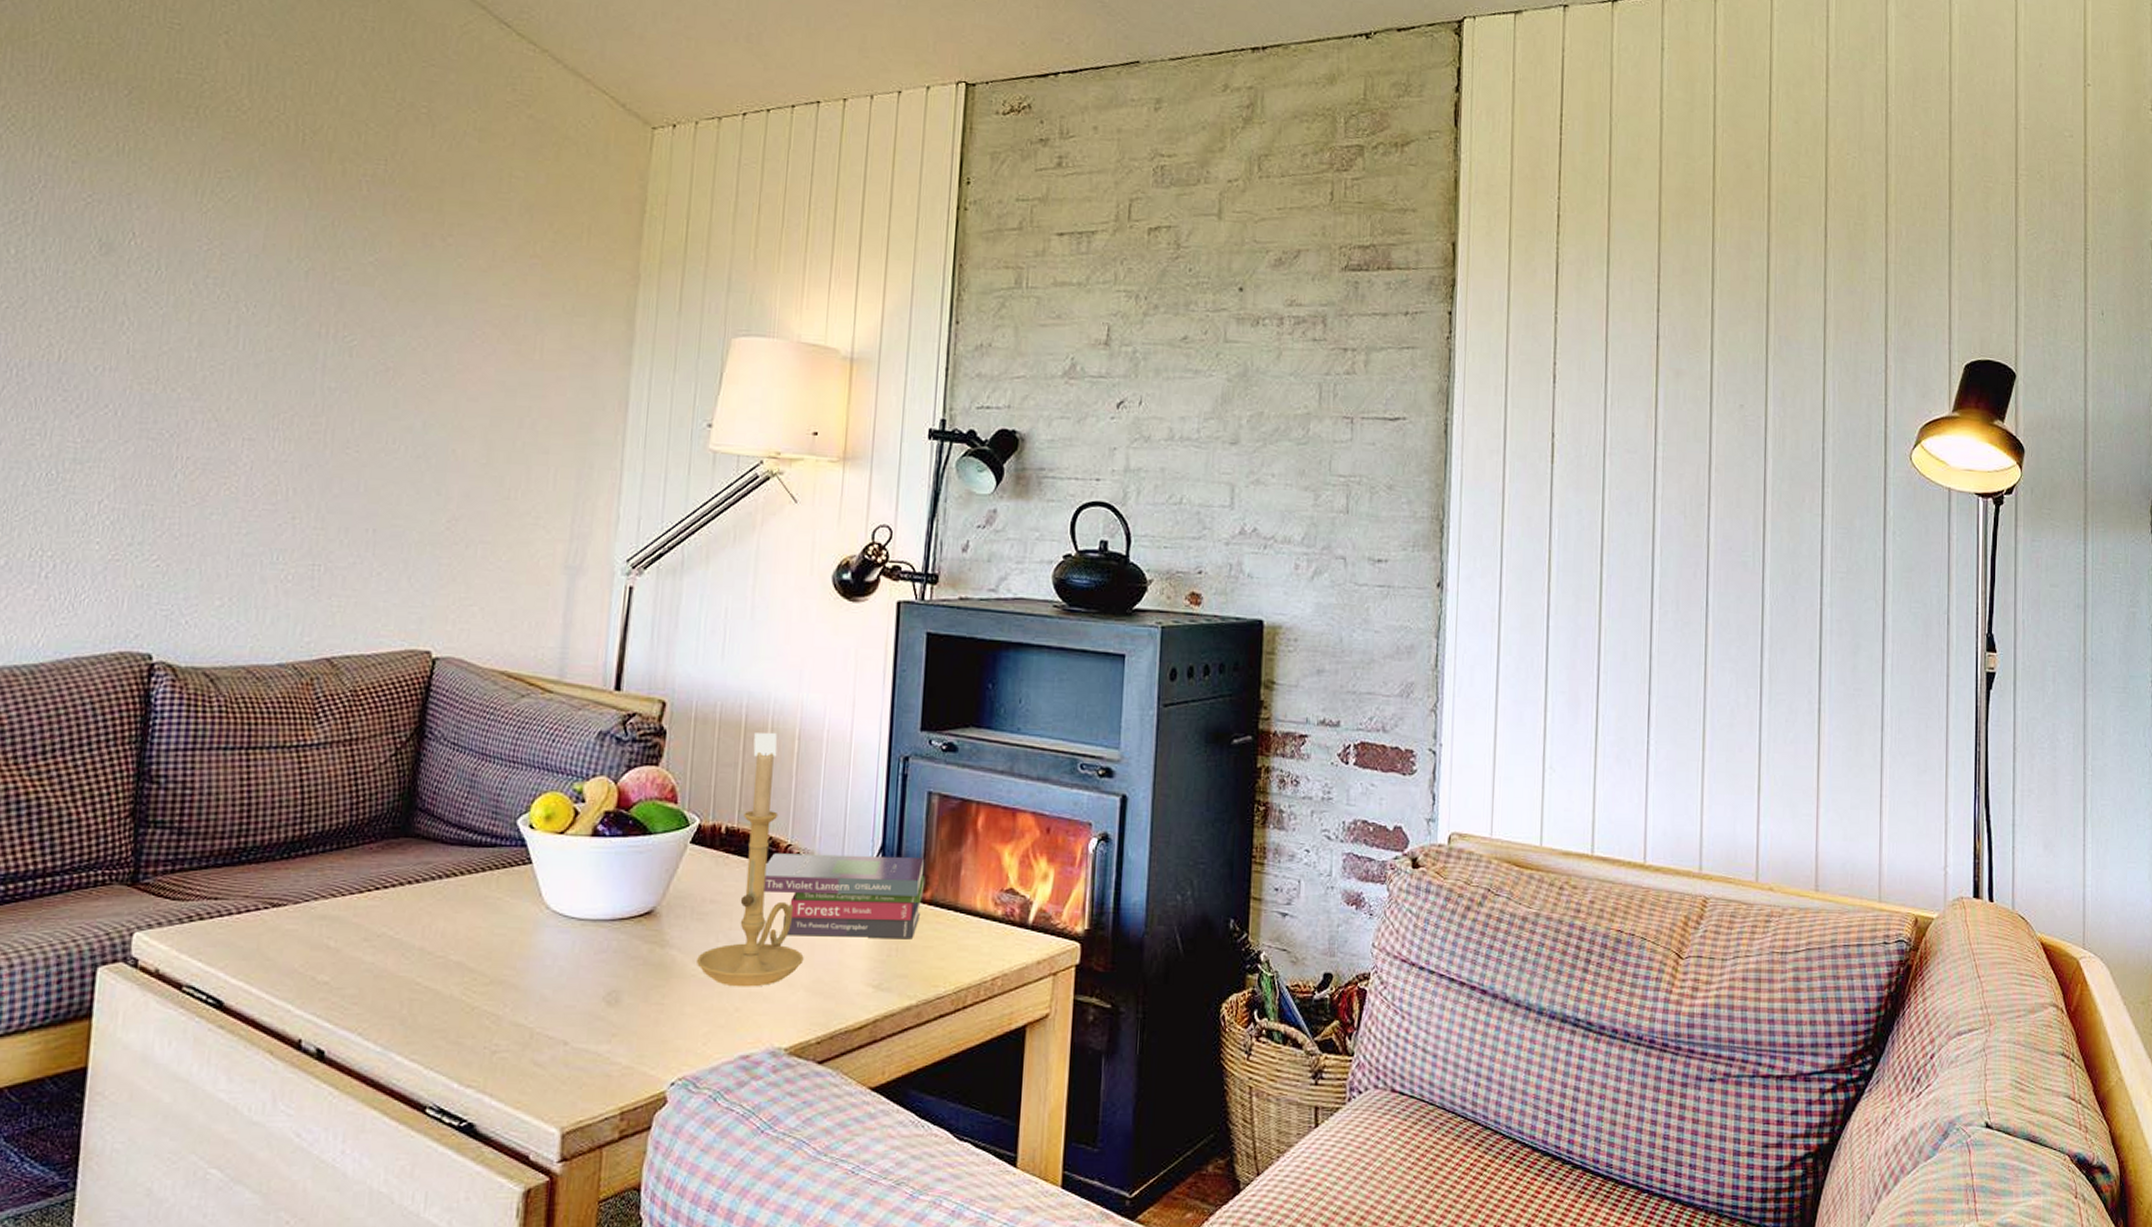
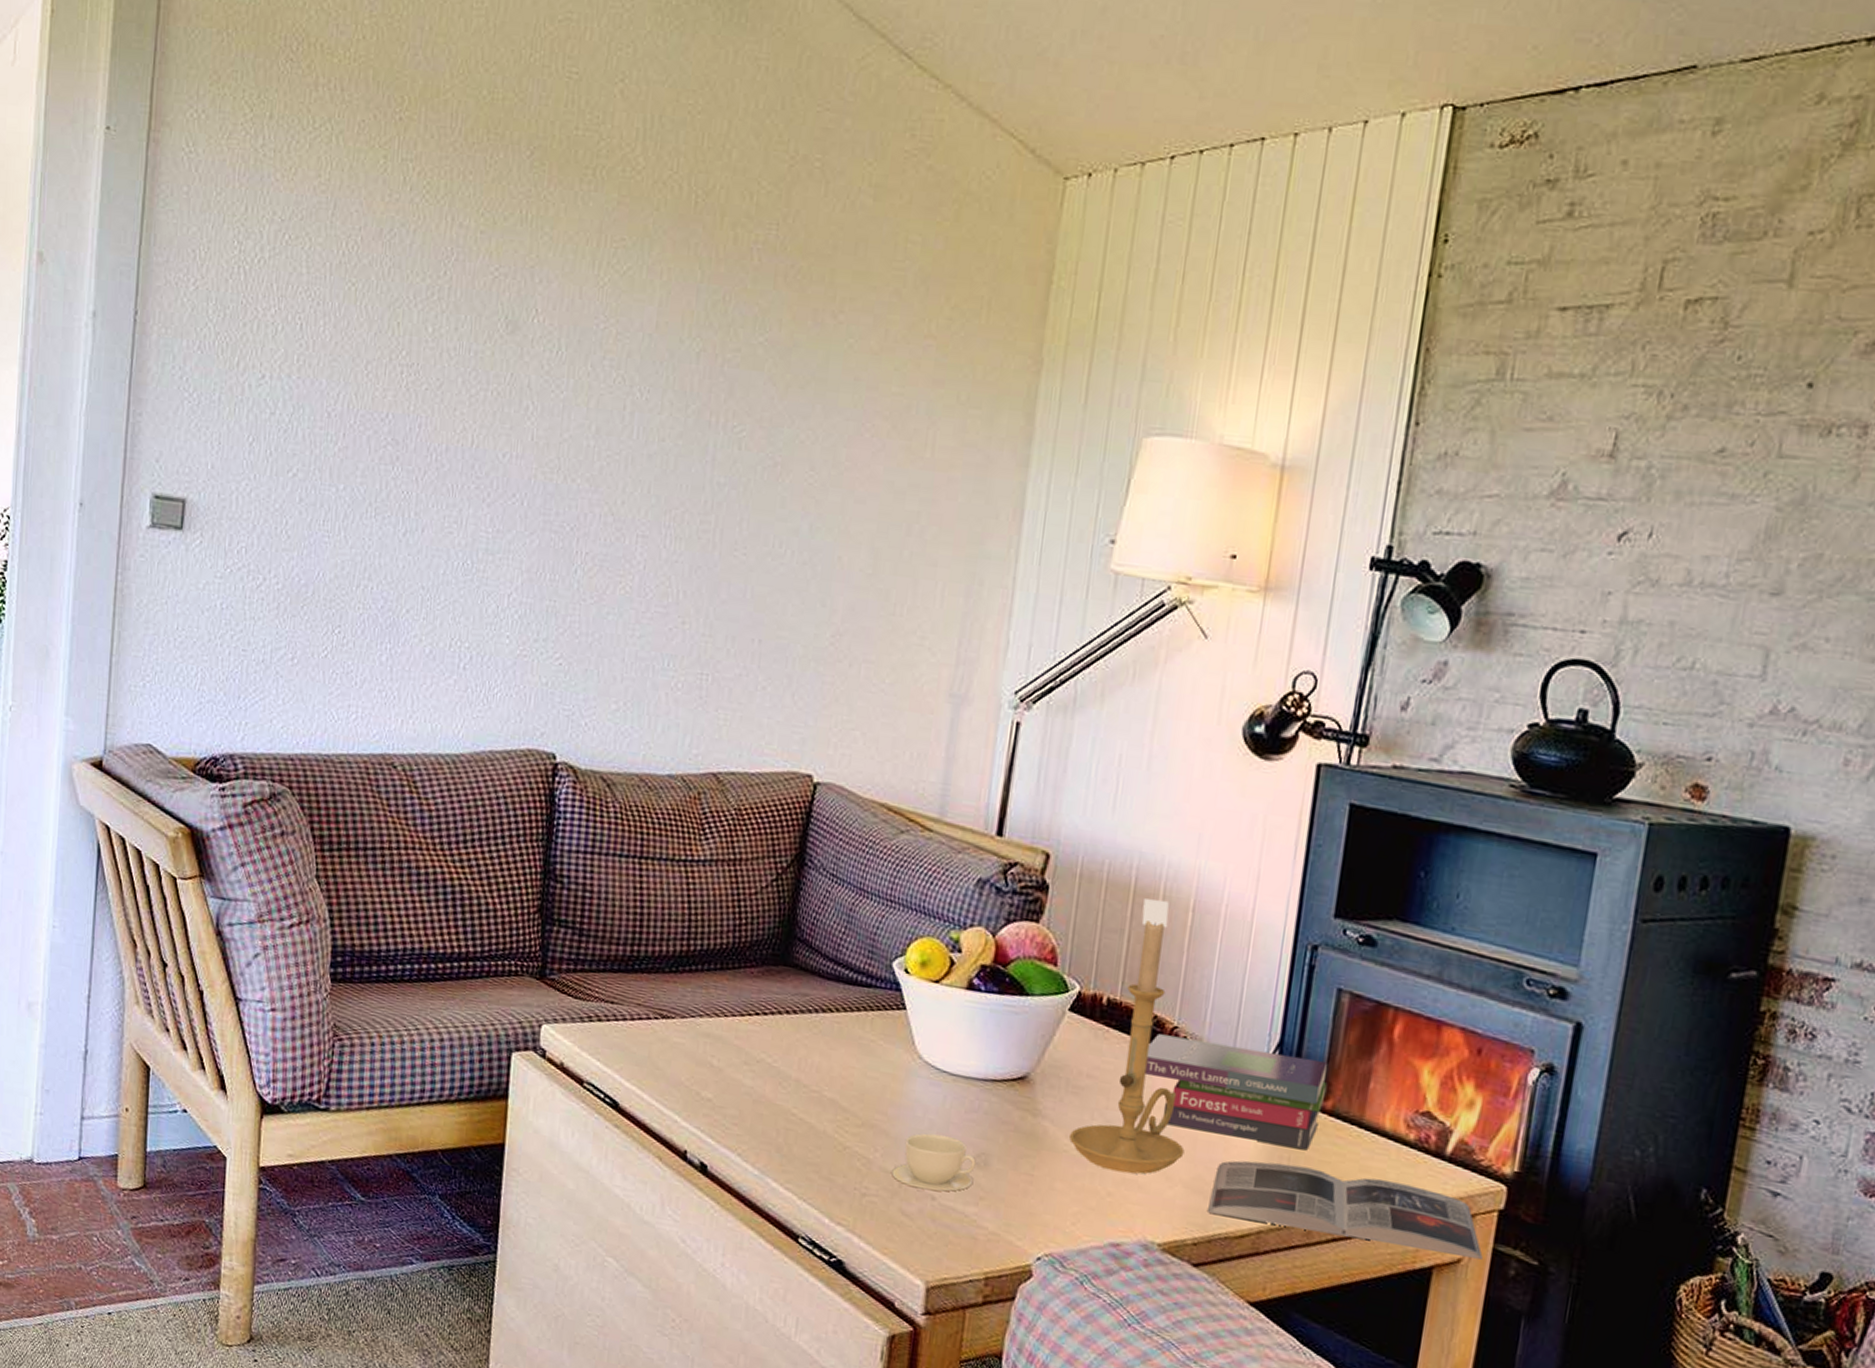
teacup: none [522,979,607,1036] -> present [892,1133,976,1192]
magazine: none [828,954,1066,1012] -> present [1208,1160,1483,1260]

